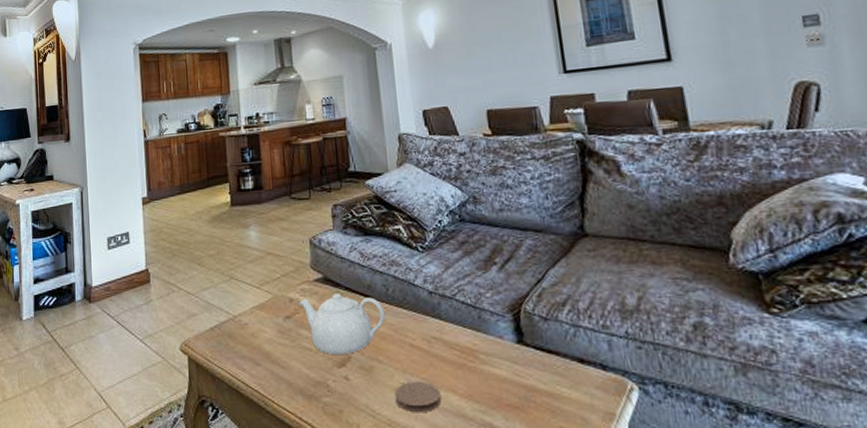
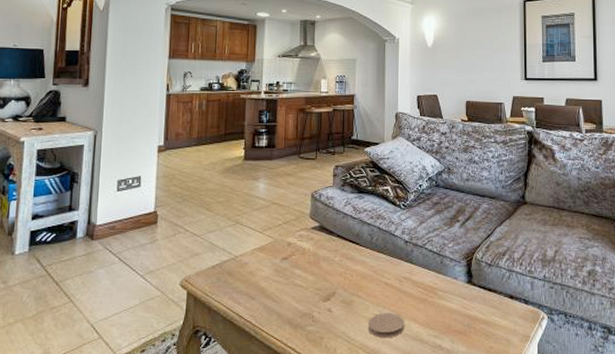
teapot: present [299,294,386,354] -> none [296,240,368,290]

